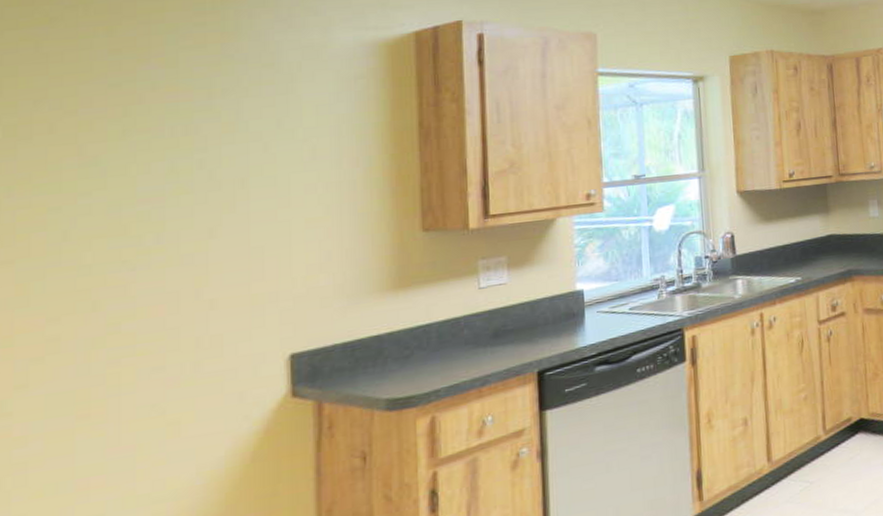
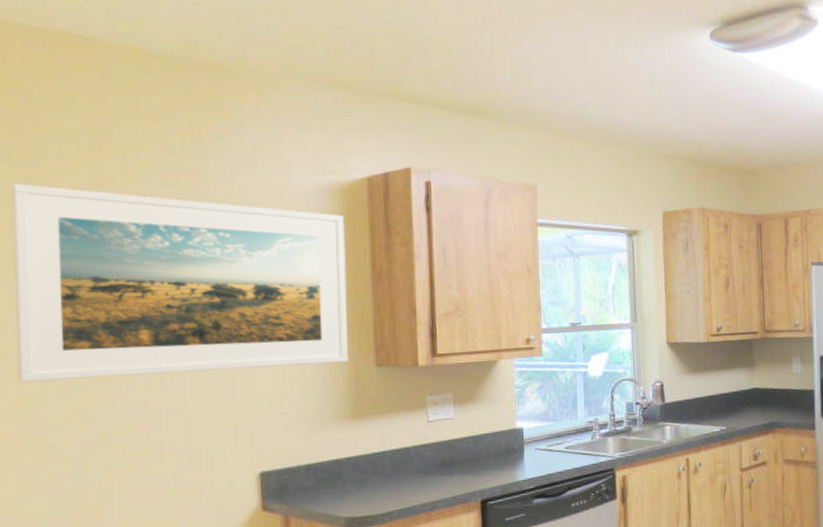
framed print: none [15,52,392,268] -> present [11,183,349,382]

